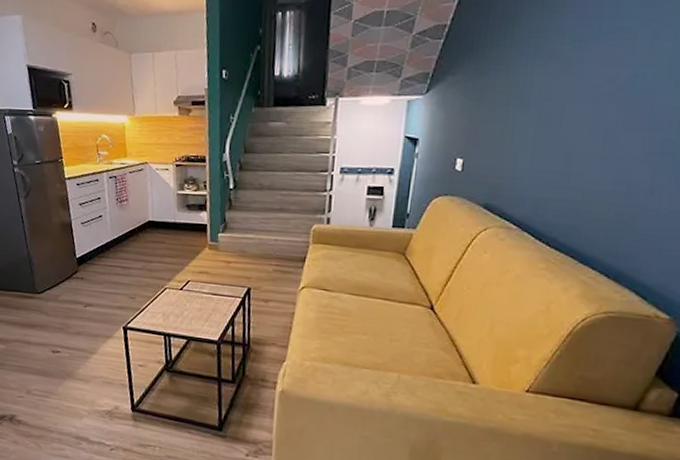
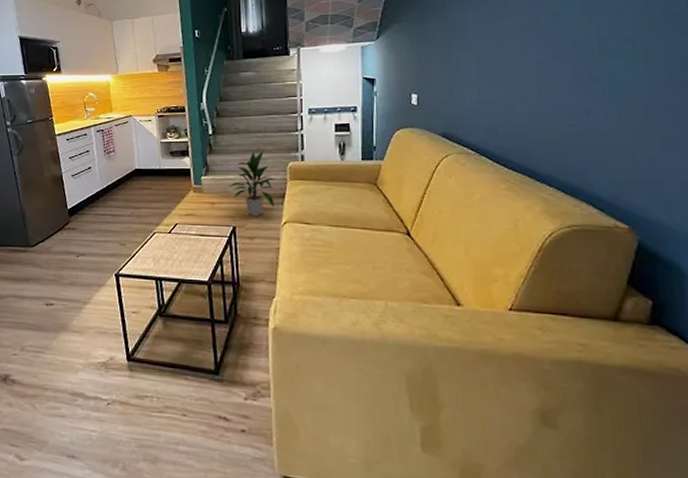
indoor plant: none [247,210,297,280] -> present [229,150,276,217]

